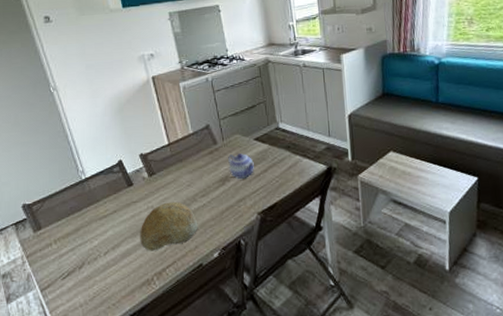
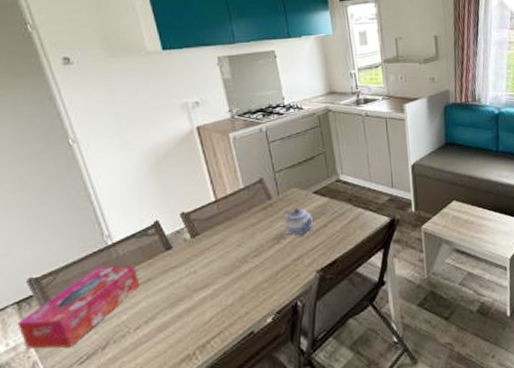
tissue box: none [15,197,108,264] -> present [17,265,140,349]
bowl: present [140,201,198,251] -> none [179,264,249,322]

